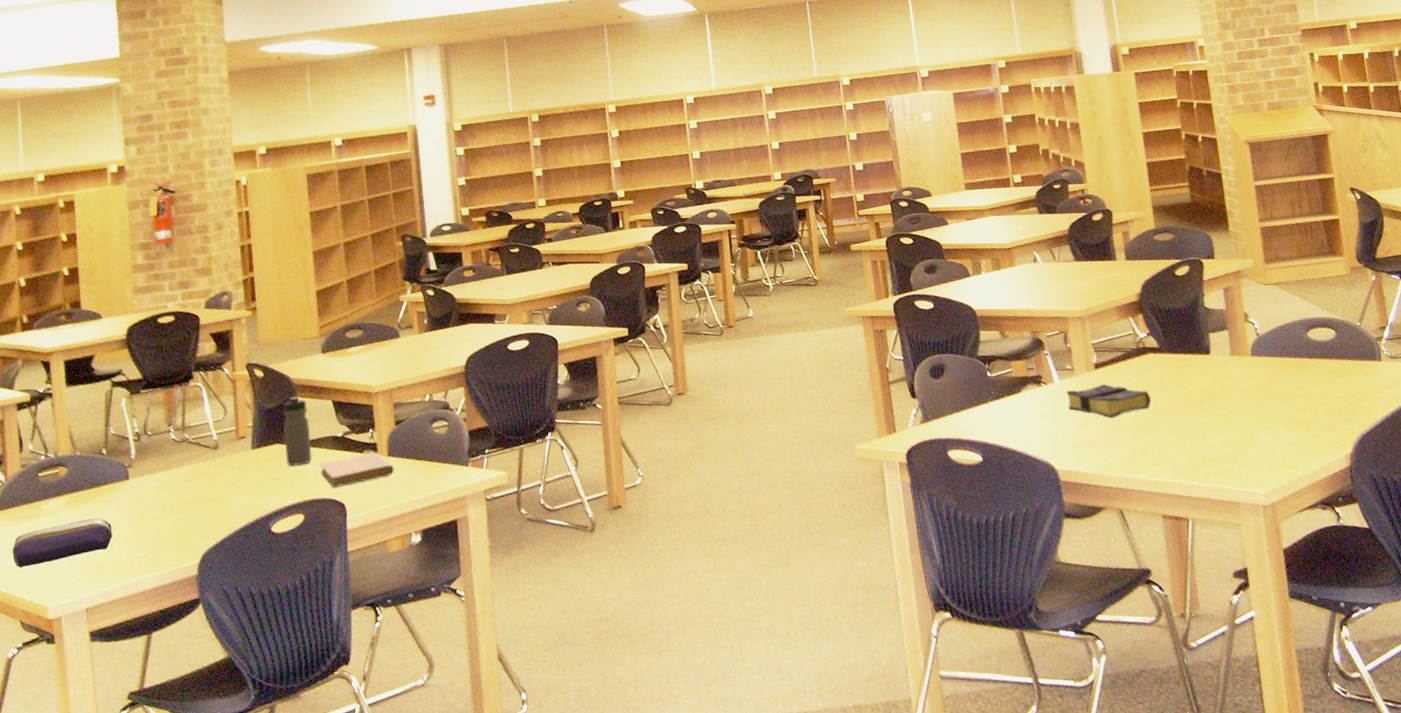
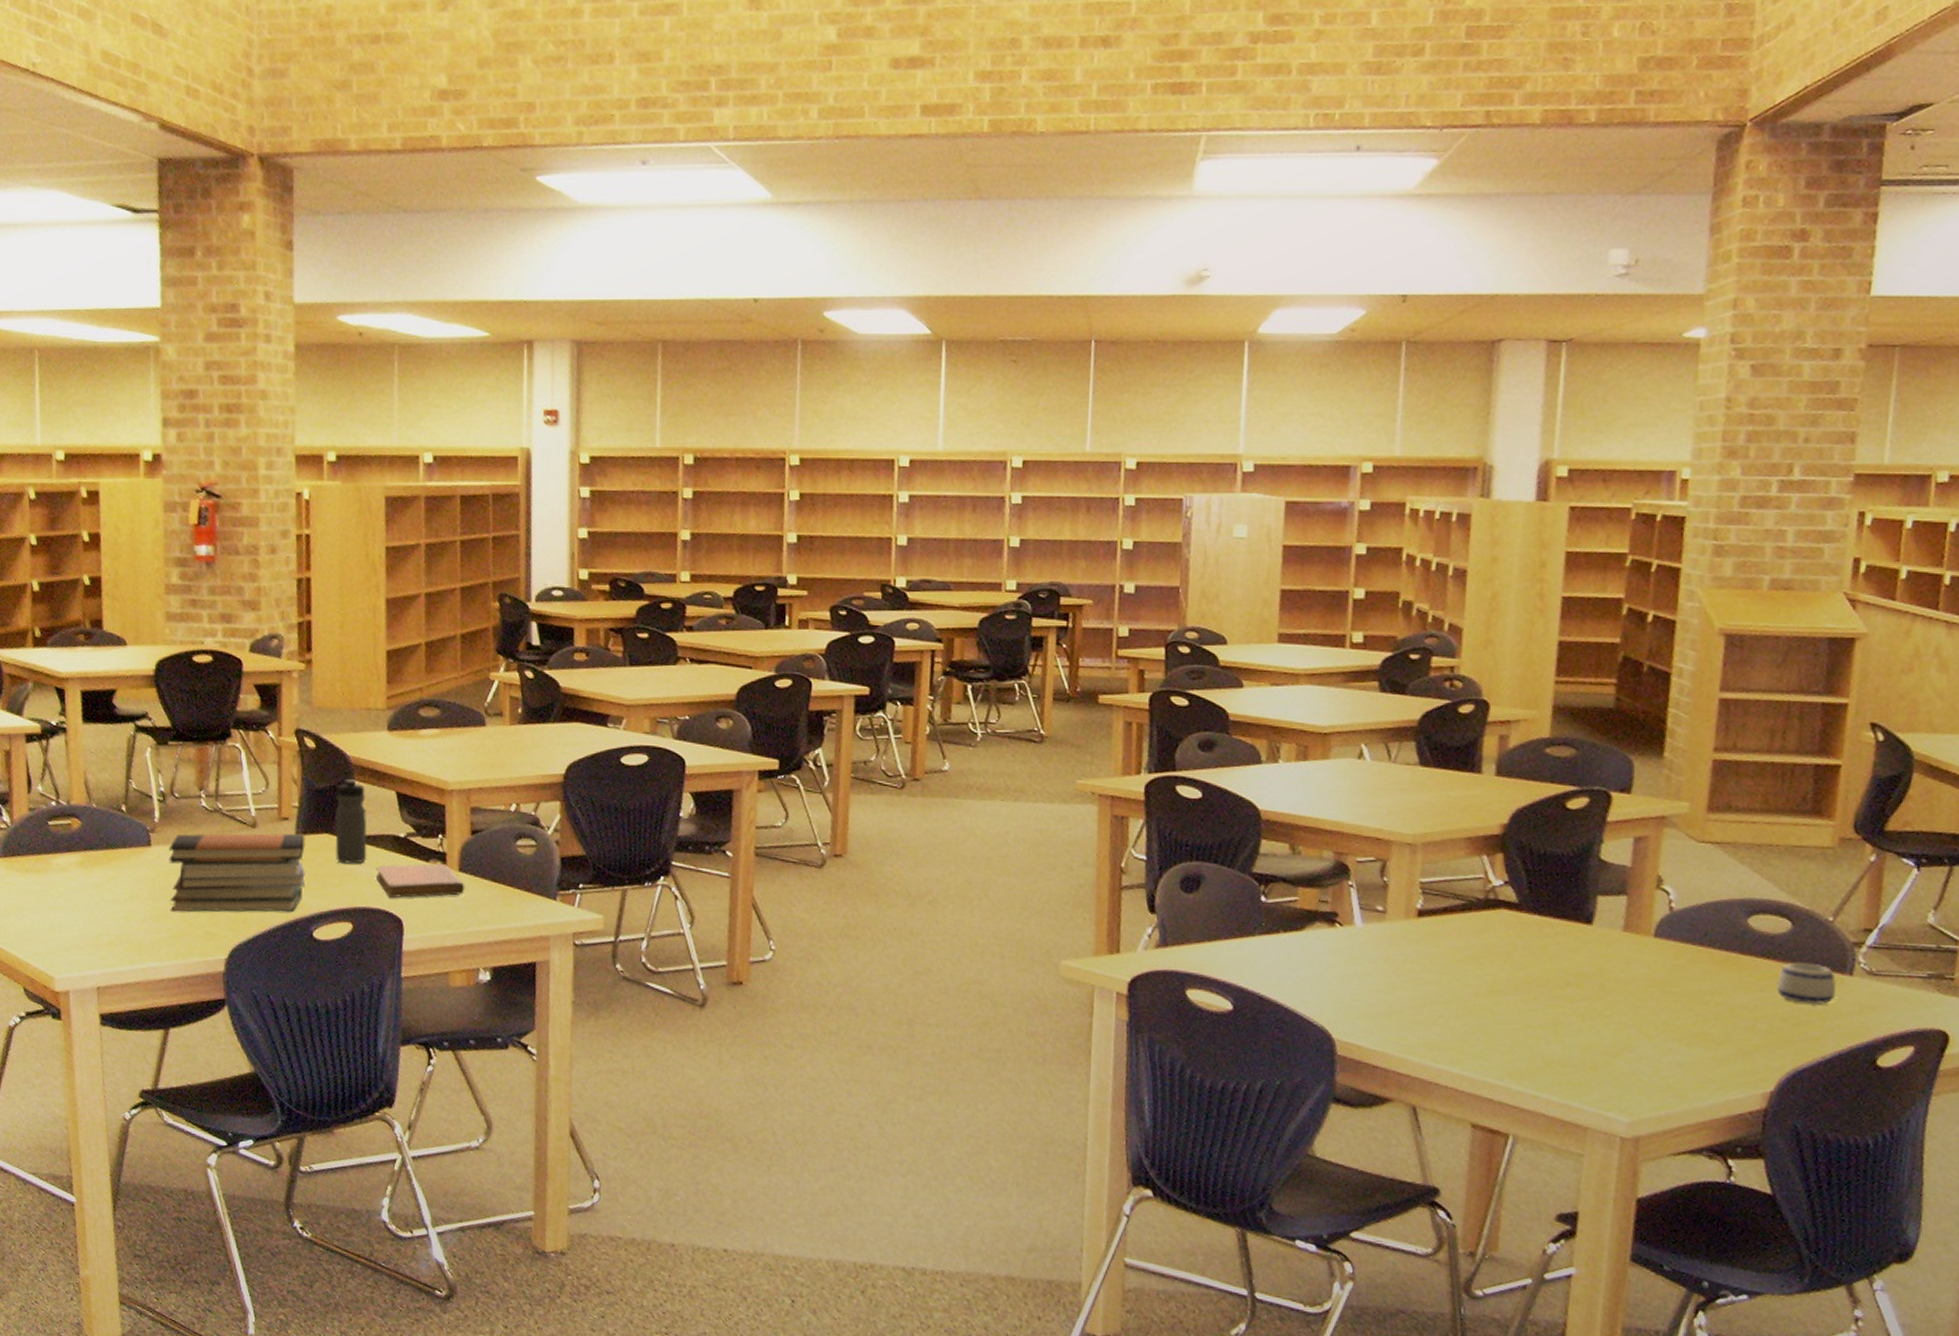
pencil case: present [12,518,113,568] -> none [17,884,130,927]
book stack: none [144,447,263,532] -> present [169,832,306,913]
book: present [1066,383,1152,418] -> none [1368,938,1491,986]
mug: none [1336,357,1374,386] -> present [1776,962,1836,1004]

